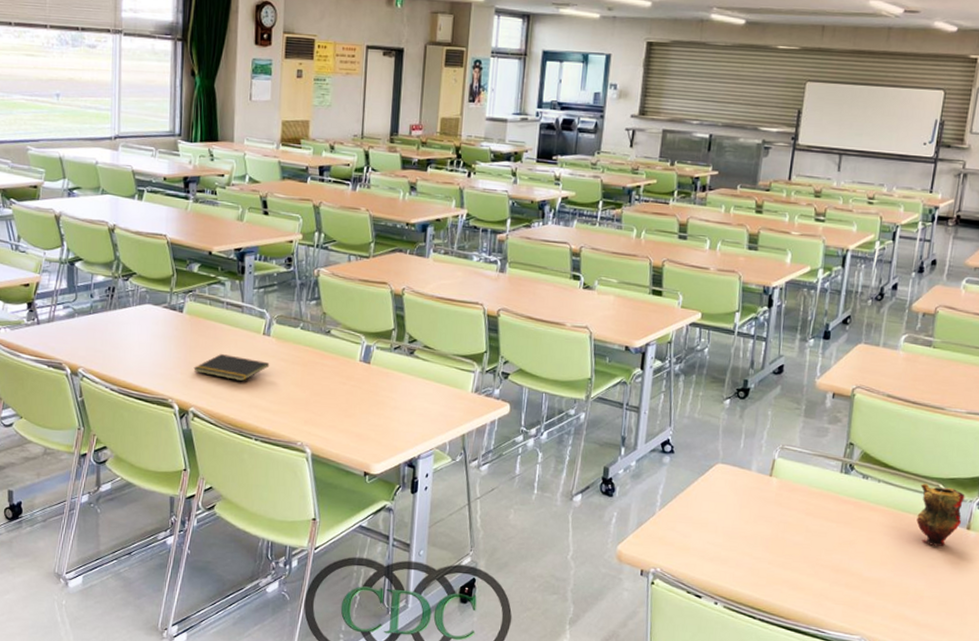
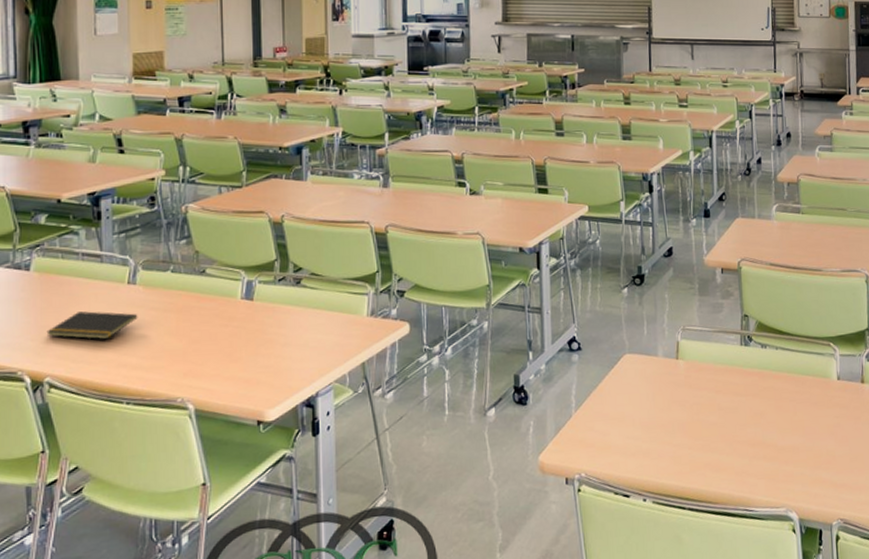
teapot: present [916,483,965,546] -> none [814,344,856,404]

